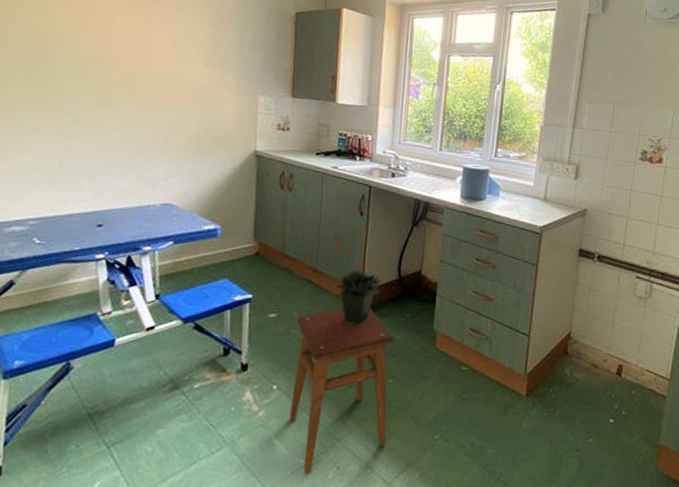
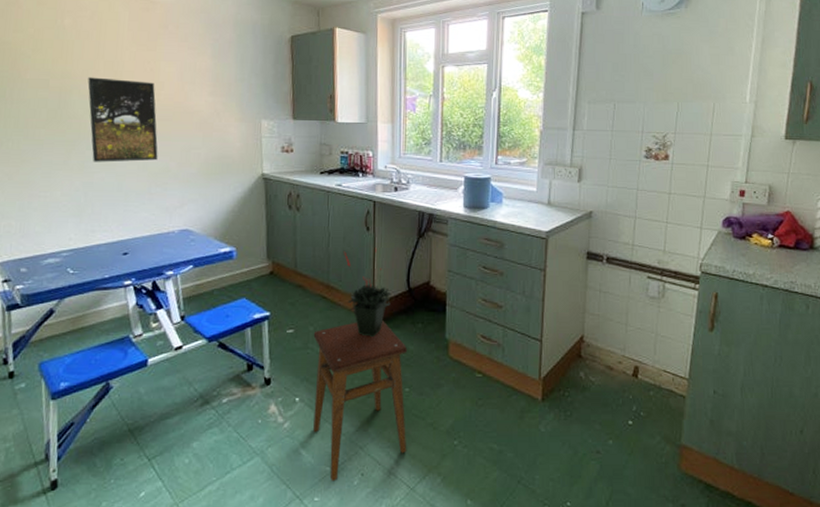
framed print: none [71,37,147,130] -> present [88,77,158,162]

